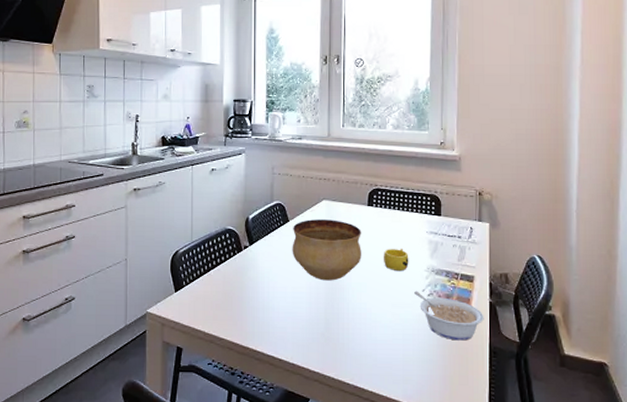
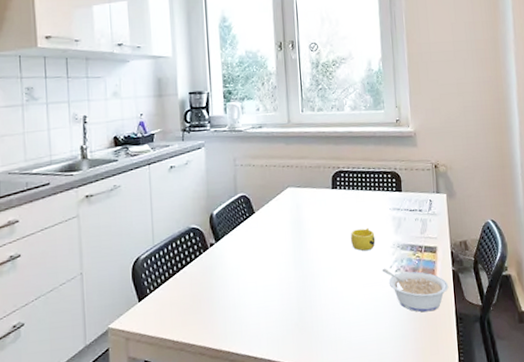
bowl: present [292,219,361,281] -> none [259,206,330,270]

